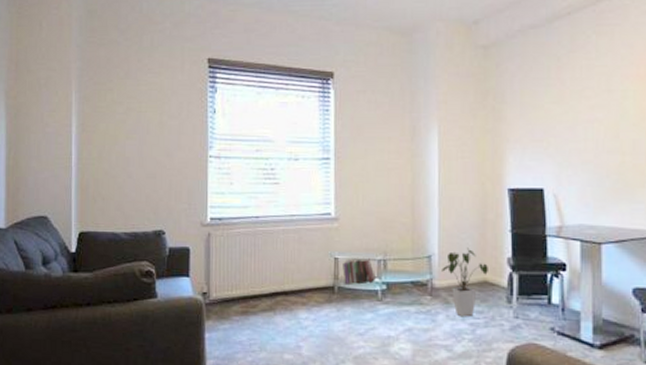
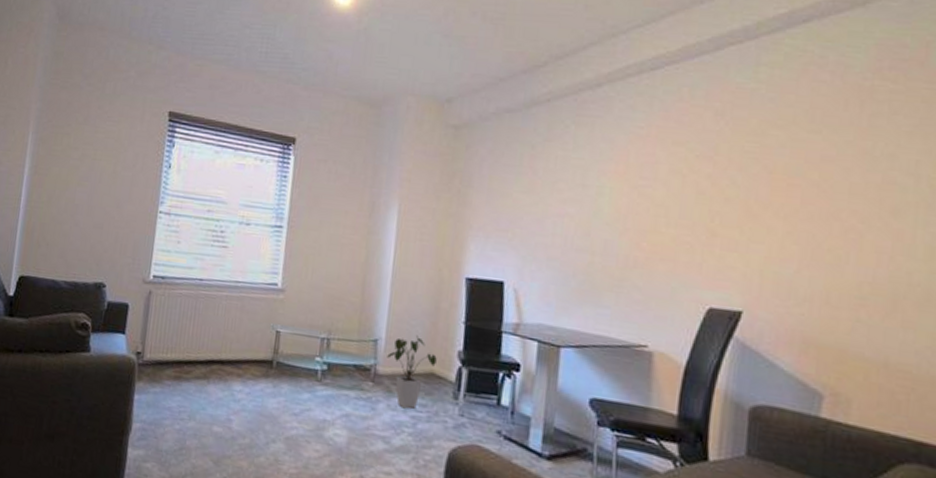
books: present [343,257,376,284] -> none [283,332,317,361]

